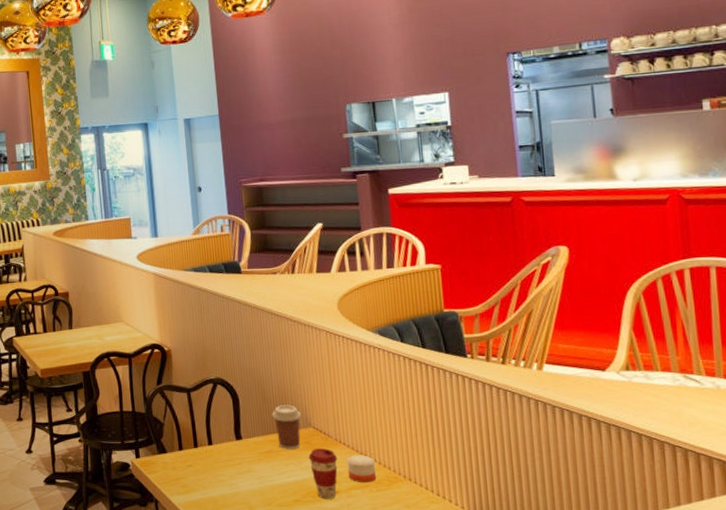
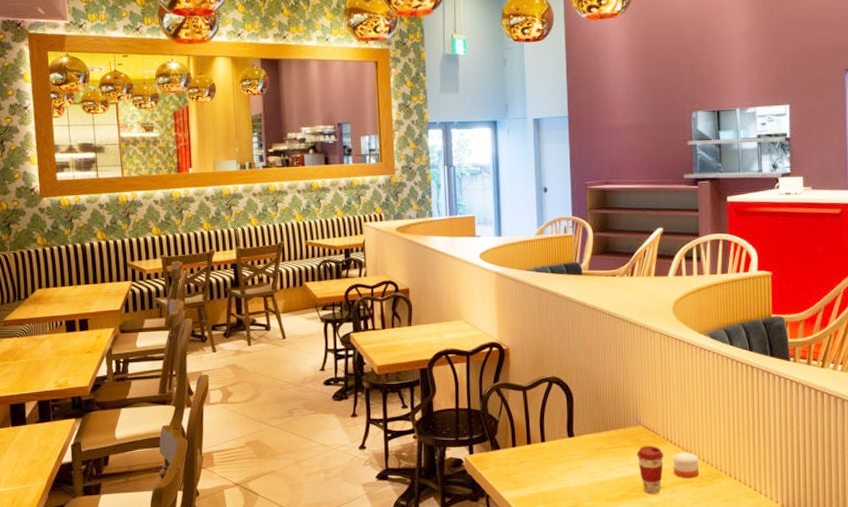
coffee cup: present [272,405,301,449] -> none [604,404,632,447]

